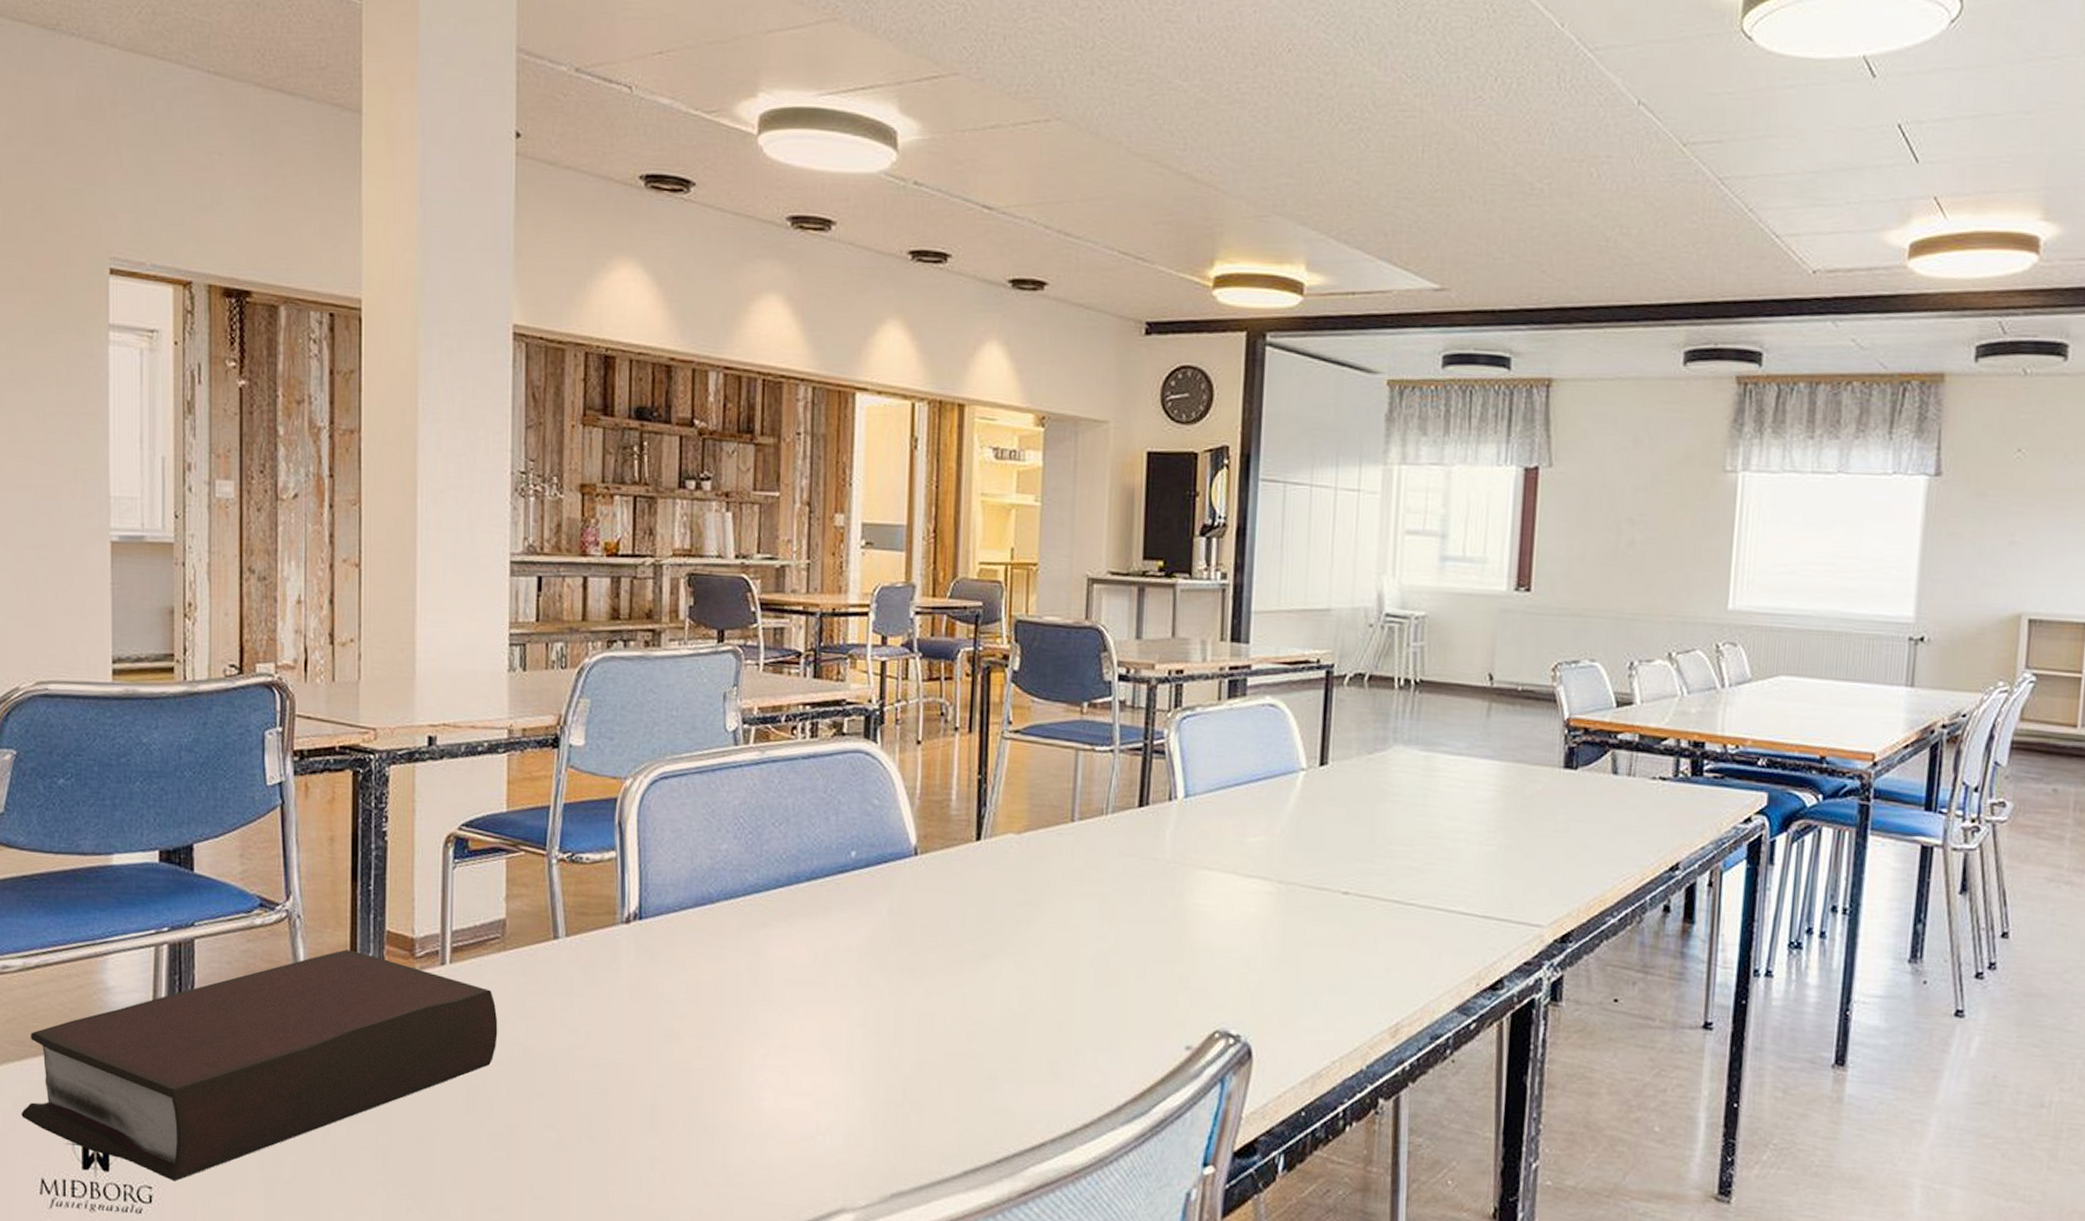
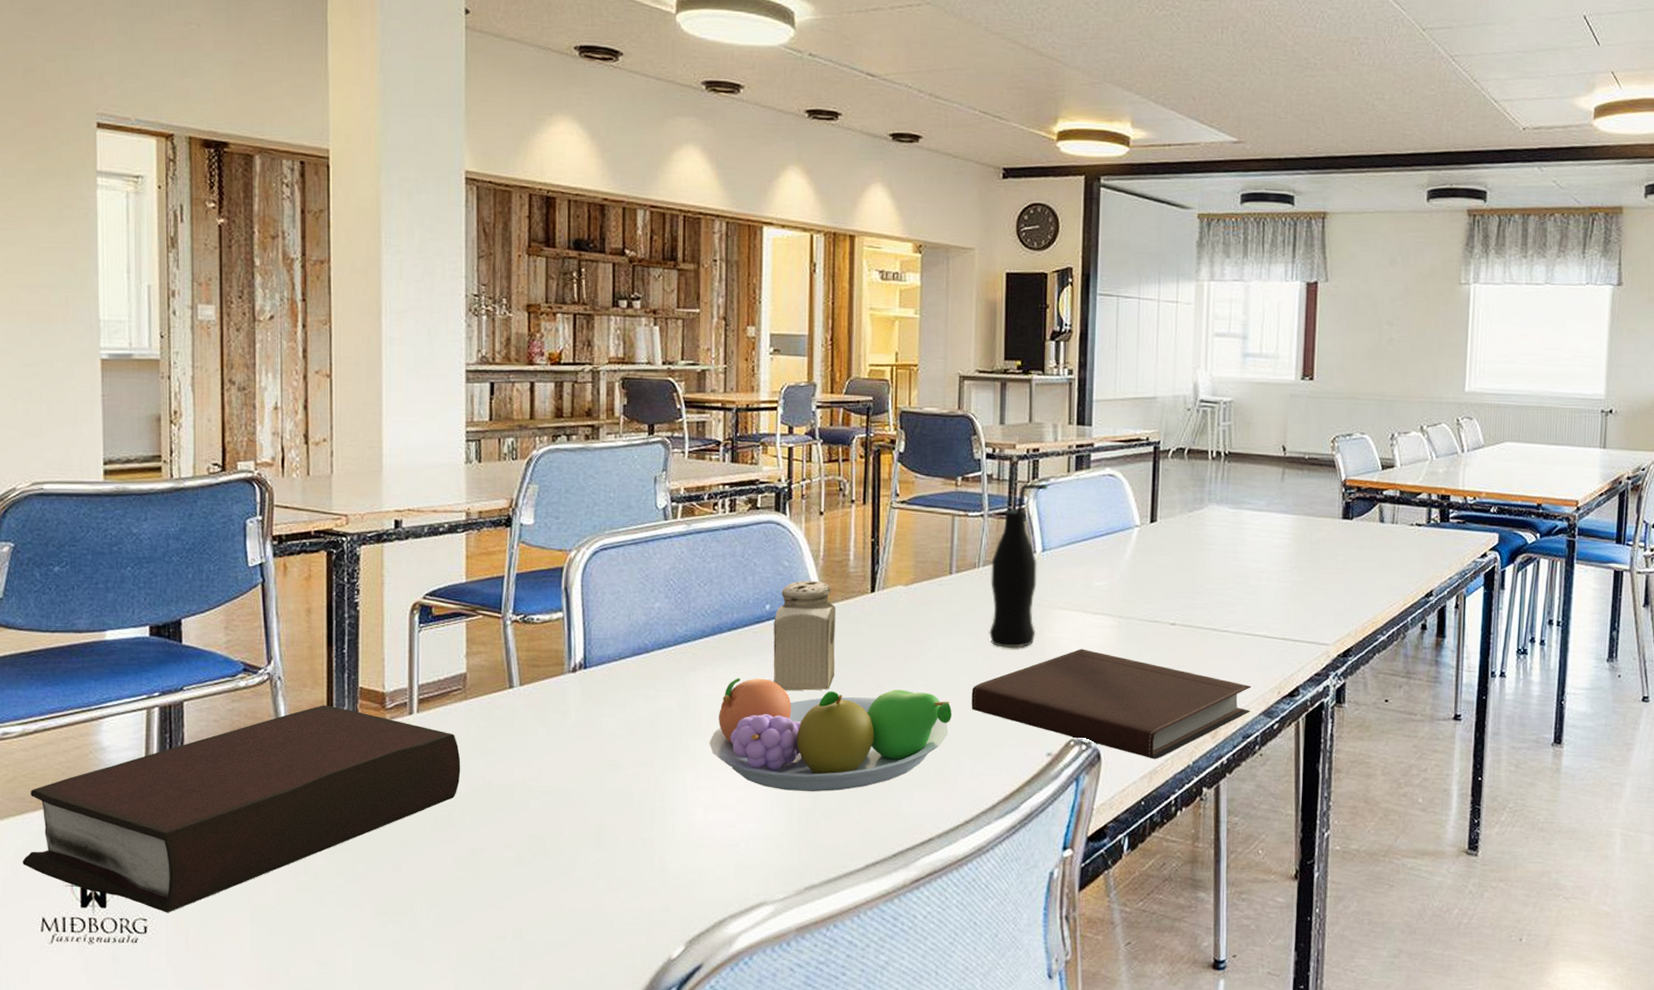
fruit bowl: none [782,937,1071,1080] -> present [709,677,952,792]
salt shaker: none [858,823,934,957] -> present [773,581,836,691]
notebook: none [1094,919,1443,1061] -> present [971,649,1252,760]
bottle: none [1117,713,1194,915] -> present [988,483,1049,648]

